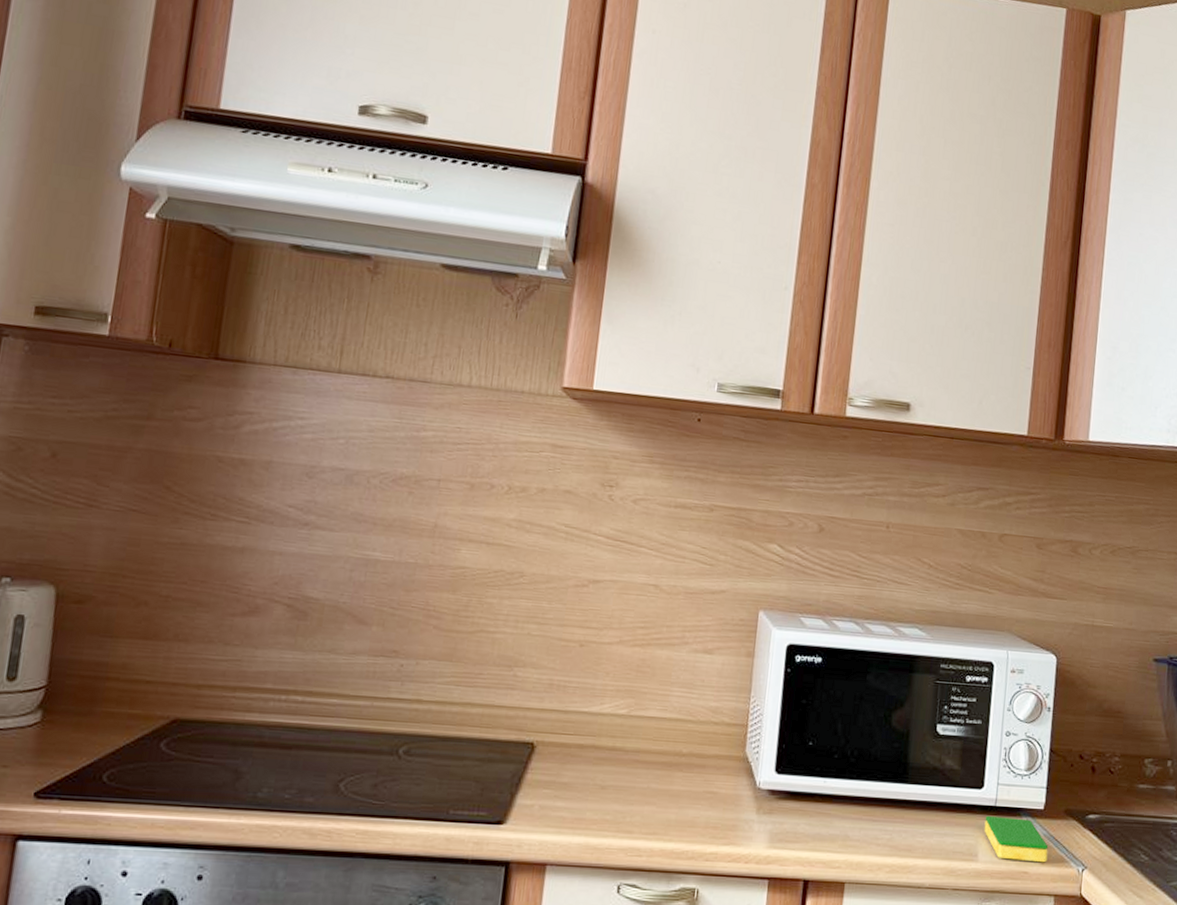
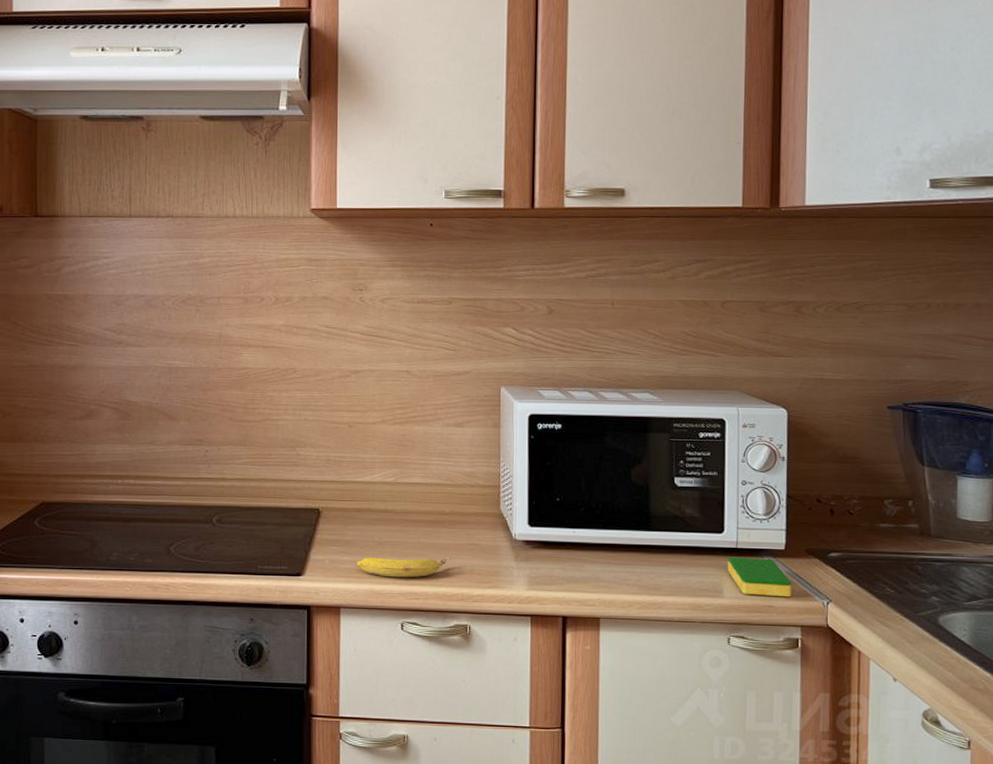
banana: none [571,803,684,830] -> present [356,556,451,578]

